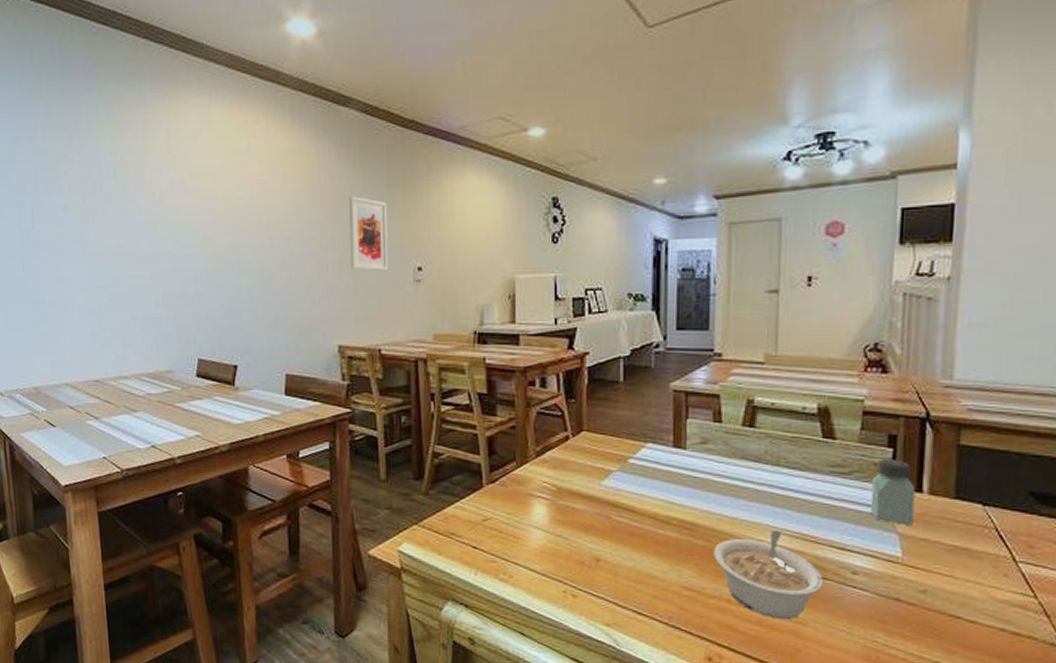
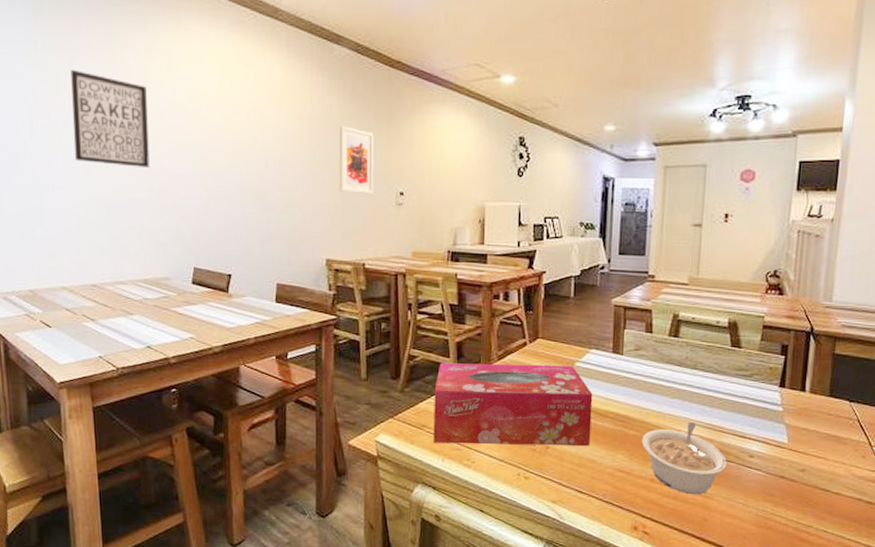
wall art: none [70,152,151,253] -> present [70,69,150,167]
tissue box: none [463,461,651,559] -> present [433,363,593,446]
saltshaker: present [870,459,915,525] -> none [765,364,800,418]

